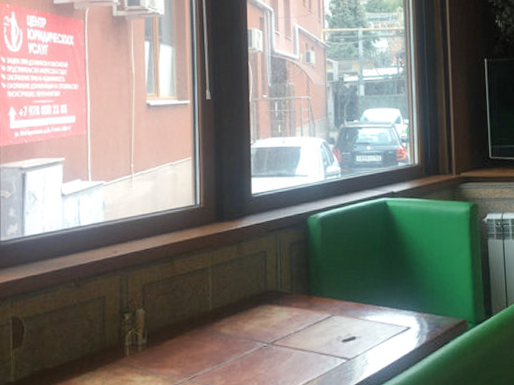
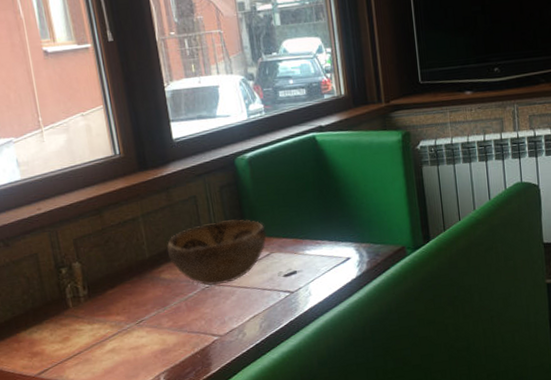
decorative bowl: none [230,278,330,345] -> present [166,219,267,286]

